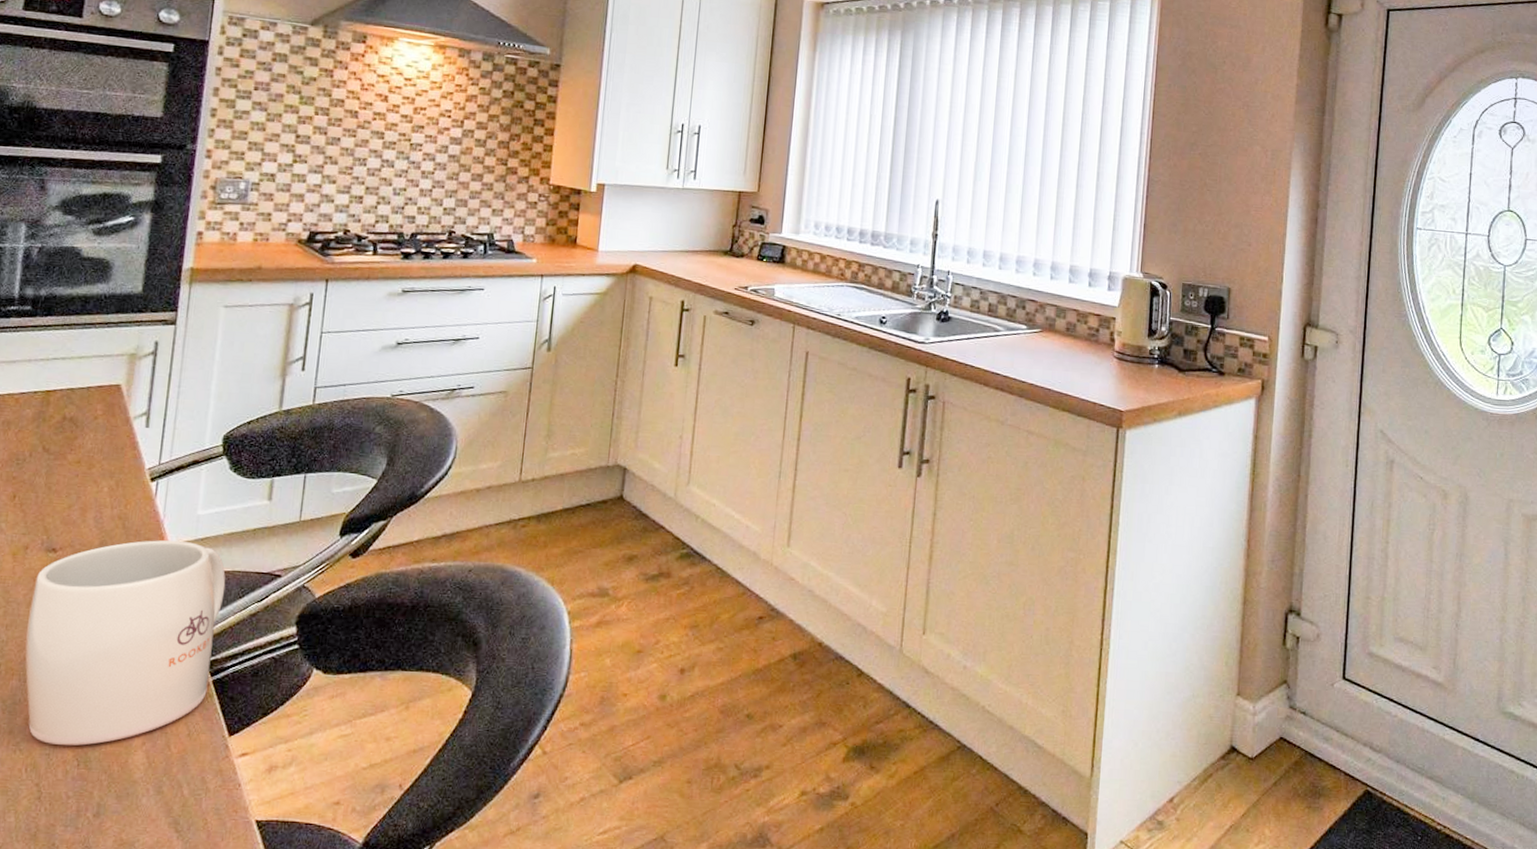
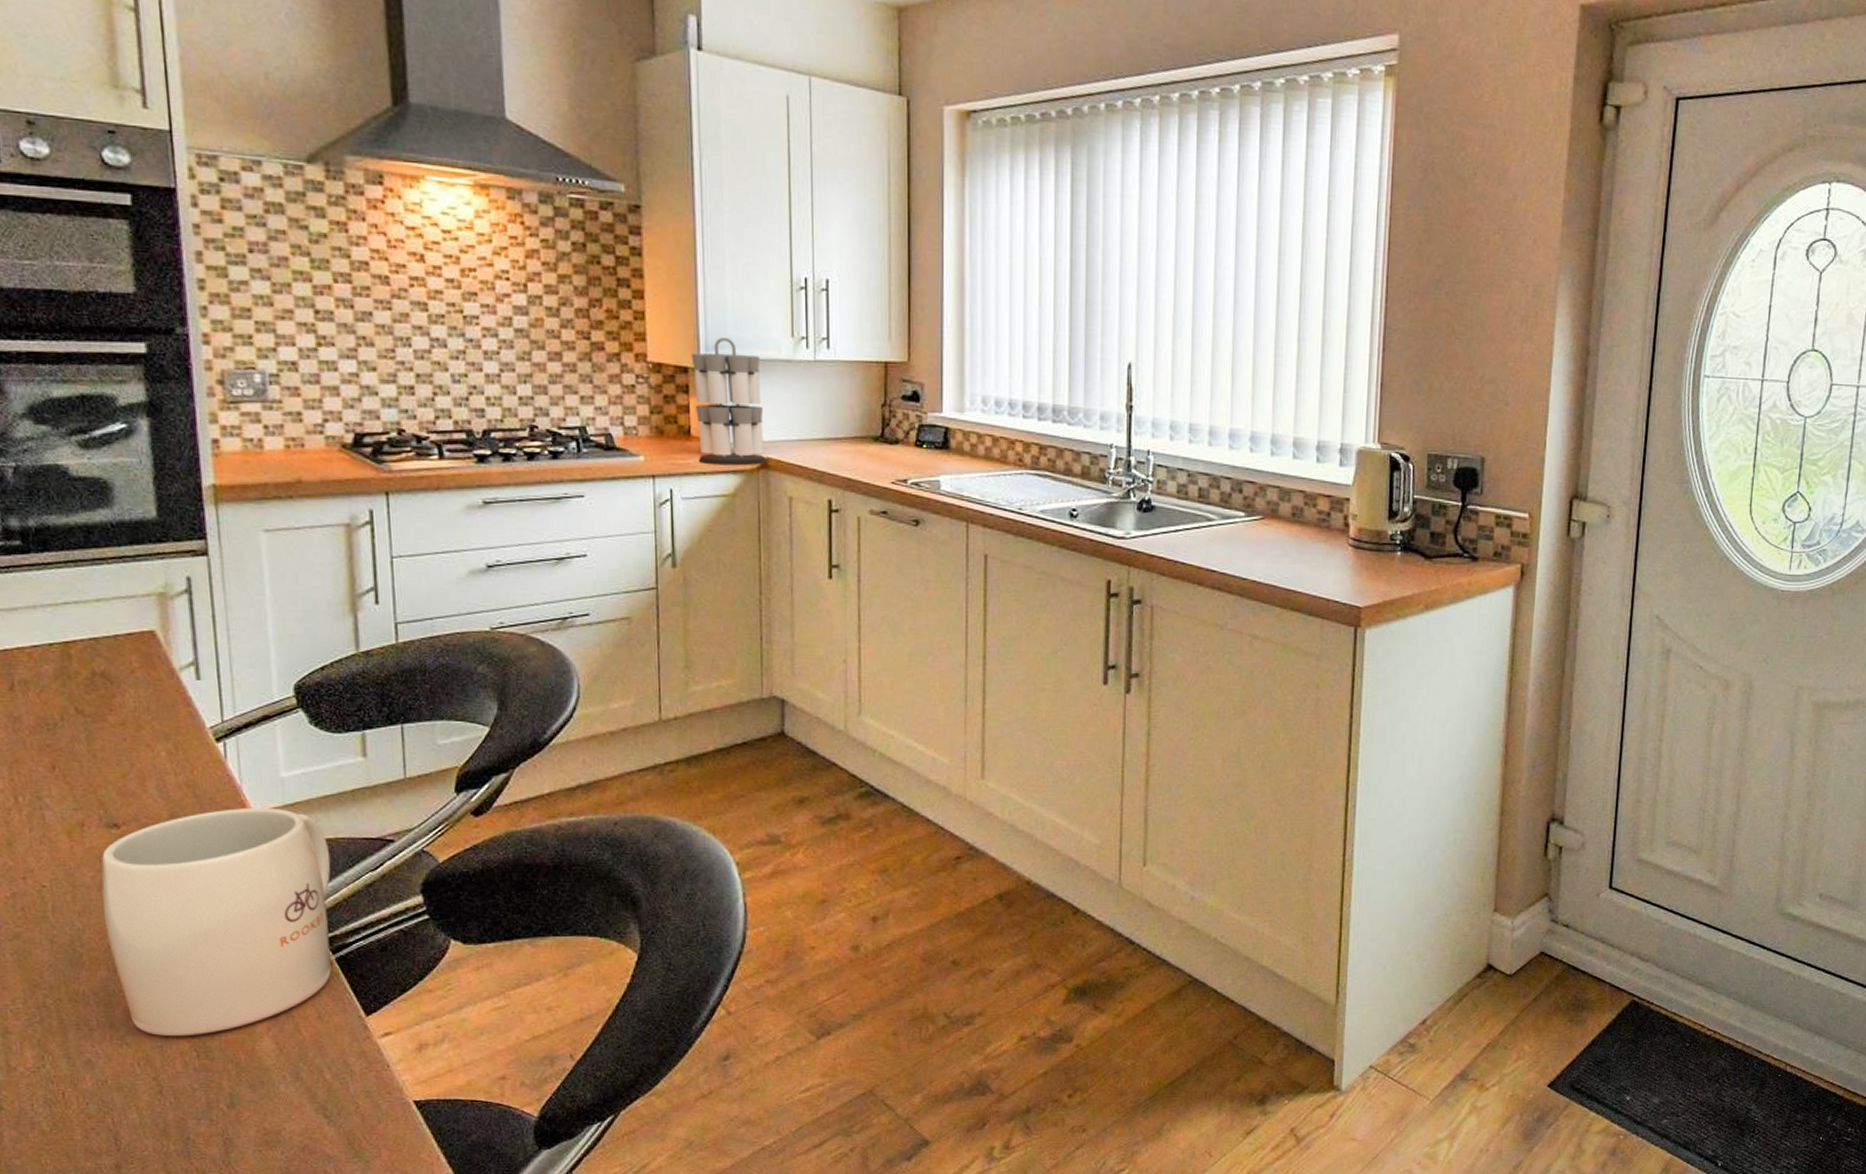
spice rack: none [579,167,639,271] -> present [691,337,767,466]

